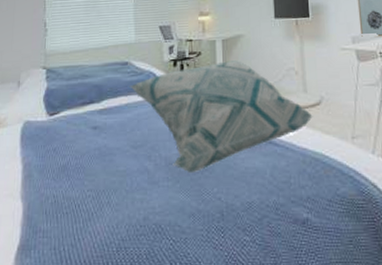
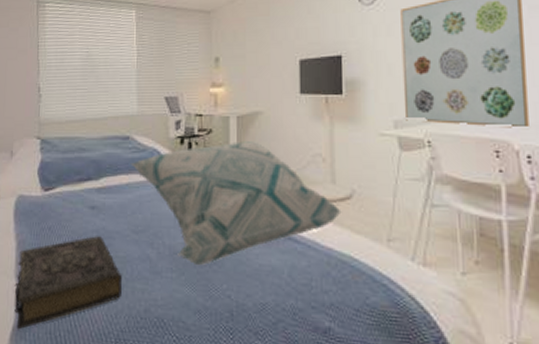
book: none [20,154,122,249] -> present [14,236,122,330]

